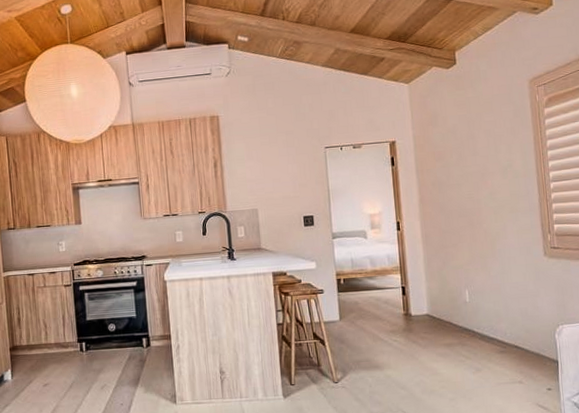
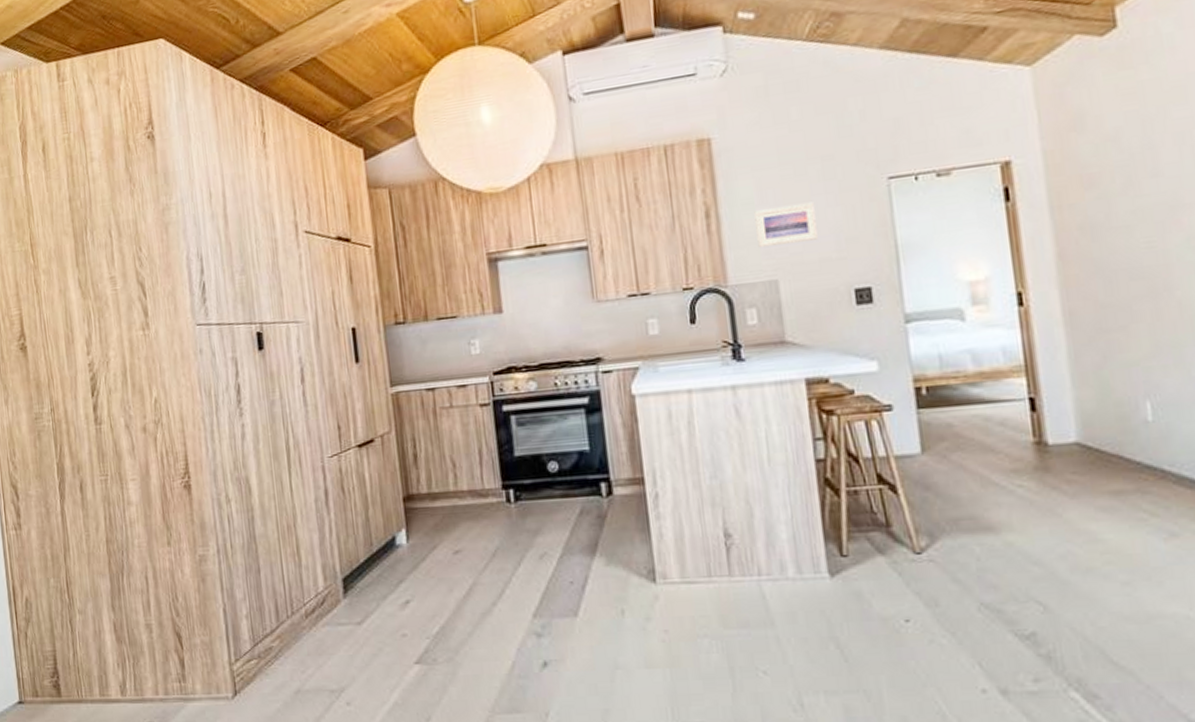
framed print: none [244,160,283,188] -> present [754,202,819,248]

